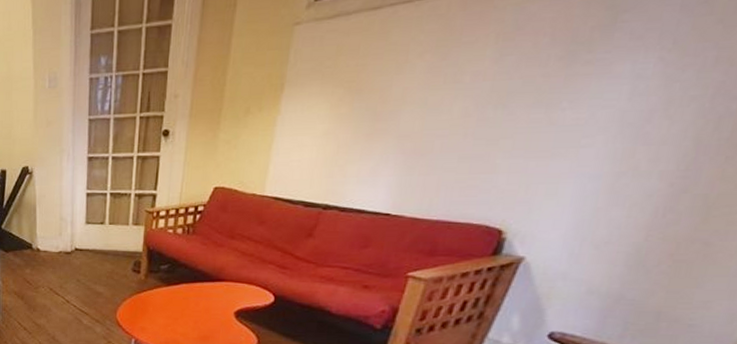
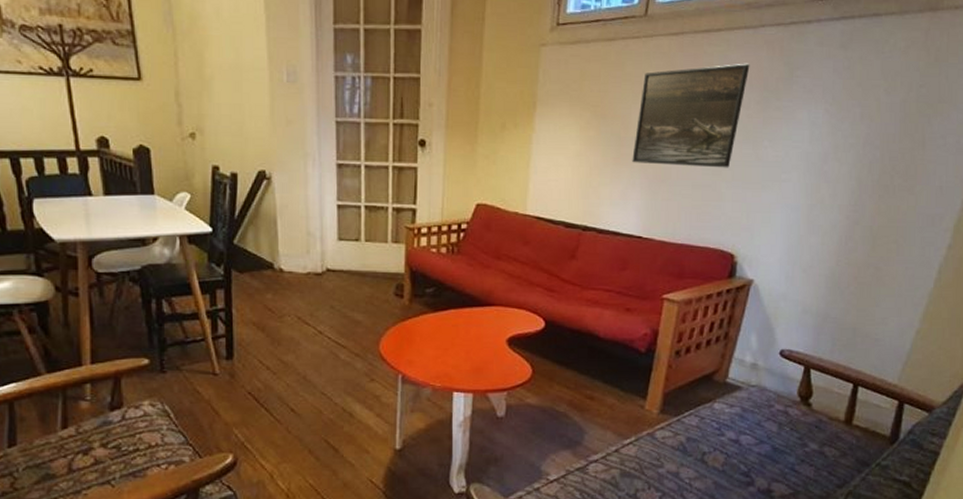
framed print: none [387,13,556,138] -> present [632,63,750,168]

